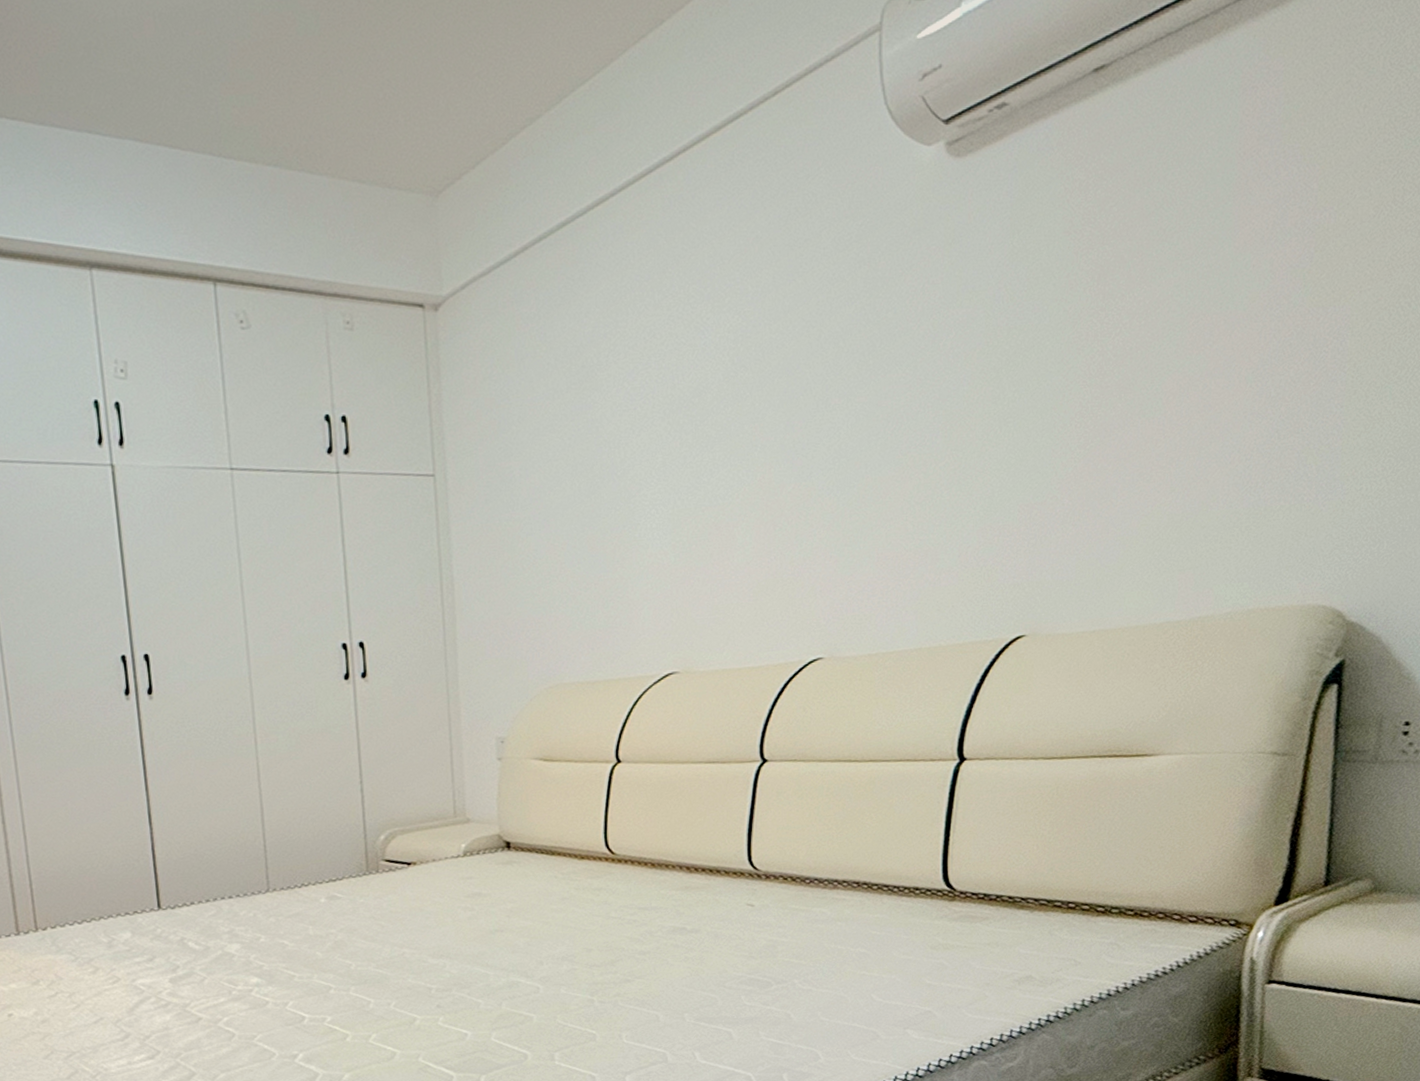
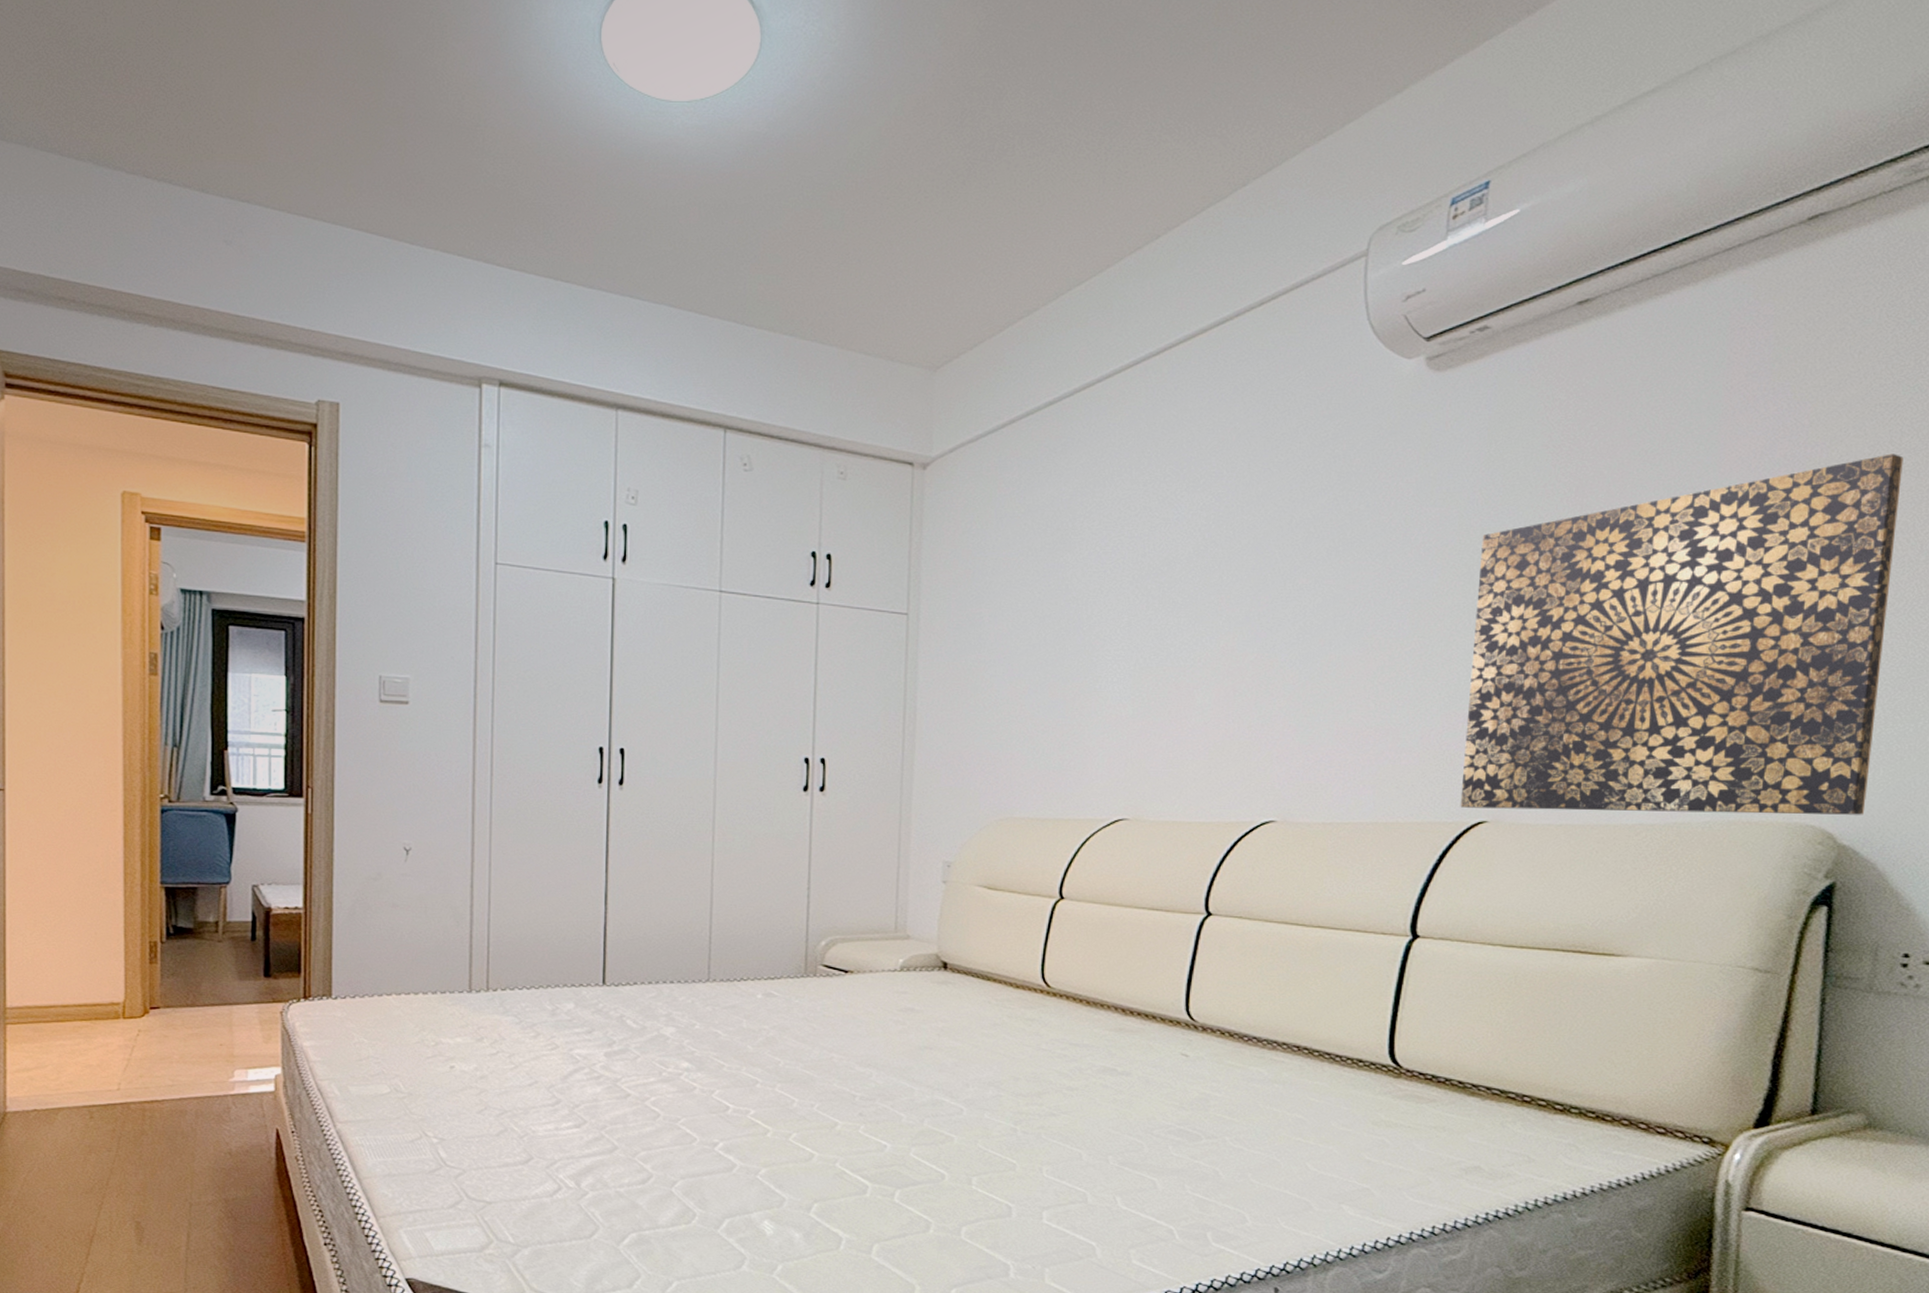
wall art: none [999,213,1406,624] -> present [1460,454,1904,815]

